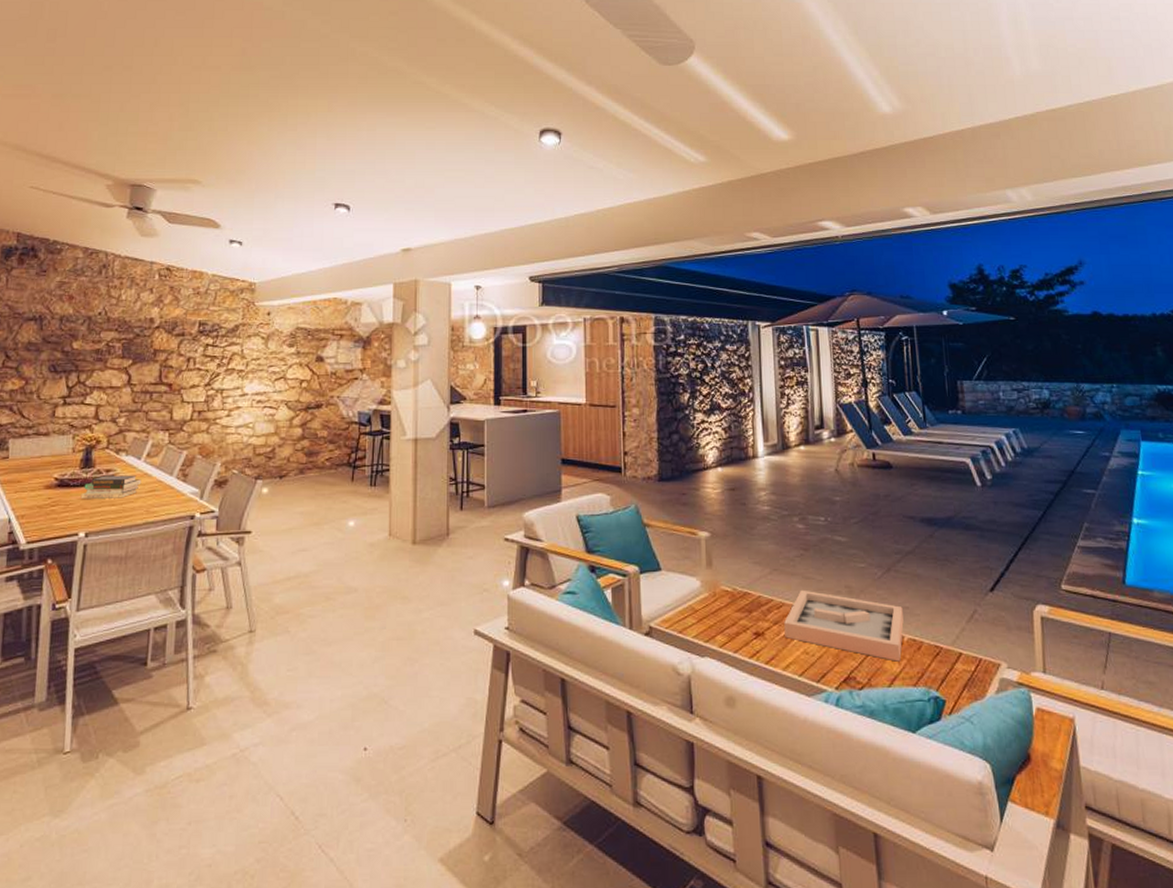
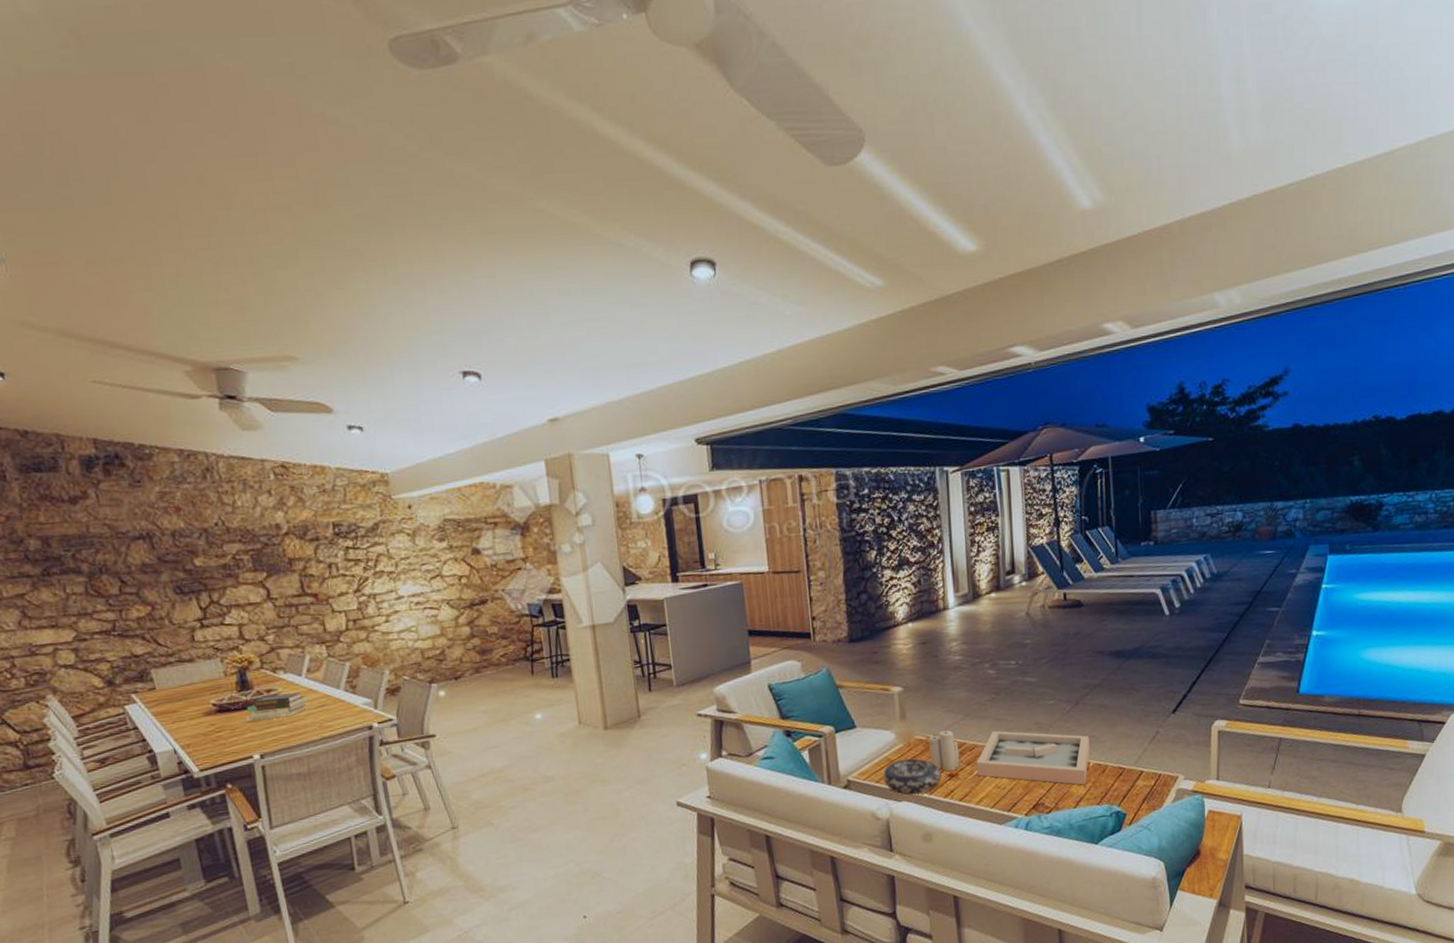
decorative bowl: none [686,610,748,651] -> present [882,758,942,795]
candle: none [735,582,768,629] -> present [929,729,962,772]

